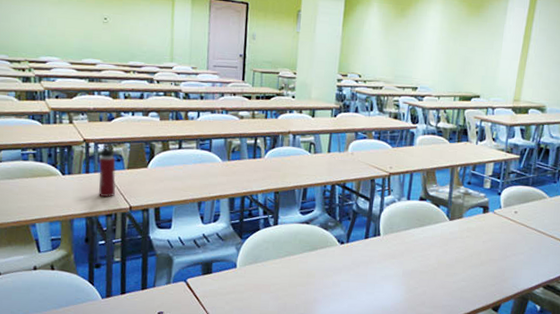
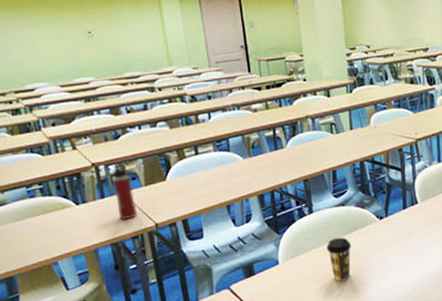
coffee cup: none [284,253,309,296] -> present [326,237,352,281]

